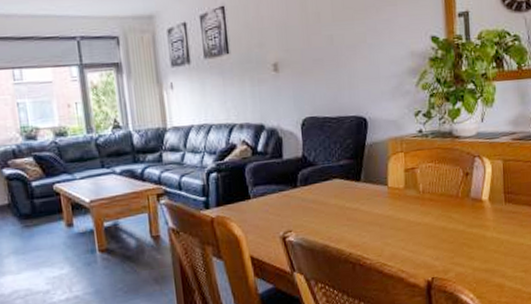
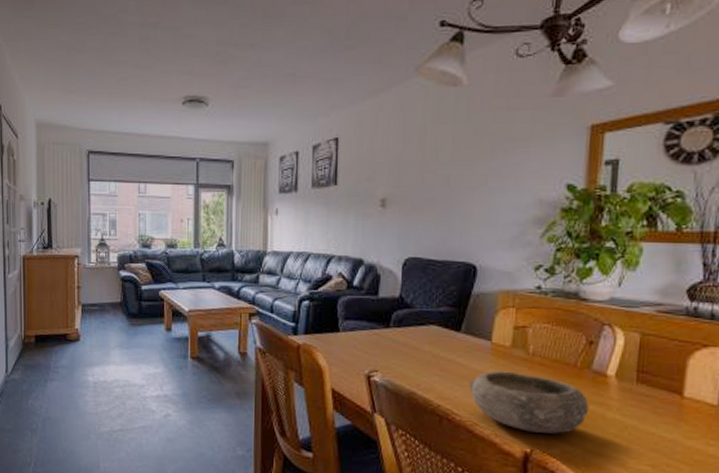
bowl: none [374,210,473,263] -> present [469,370,590,434]

